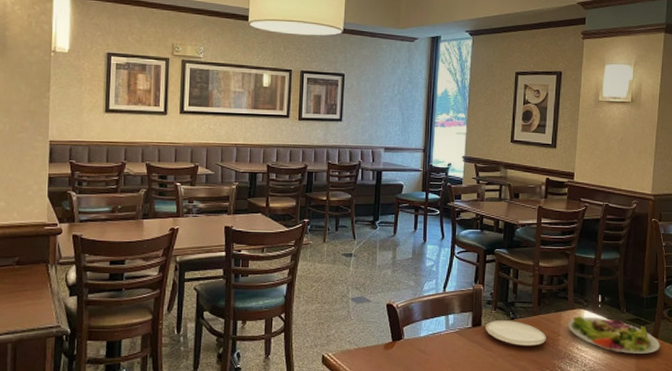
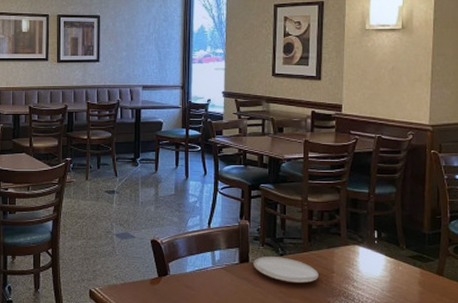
salad plate: present [568,315,660,355] -> none [342,252,446,293]

